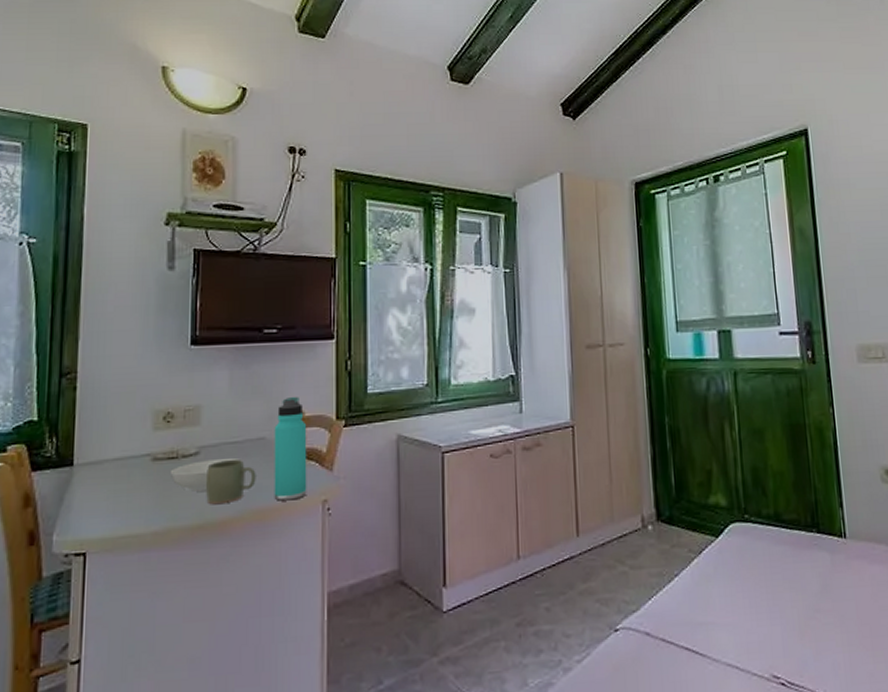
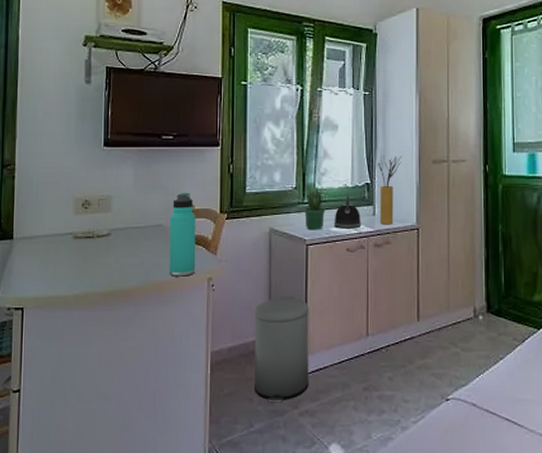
bowl: present [169,458,244,492] -> none [87,239,145,265]
mug: present [205,459,256,505] -> none [115,240,155,277]
pedal bin: none [380,516,450,652] -> present [254,296,309,403]
planter: none [438,380,465,435] -> present [304,185,327,230]
kettle: none [474,388,507,431] -> present [334,193,362,229]
vase: none [523,341,551,424] -> present [378,154,402,225]

